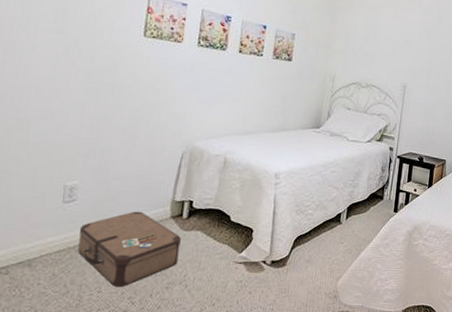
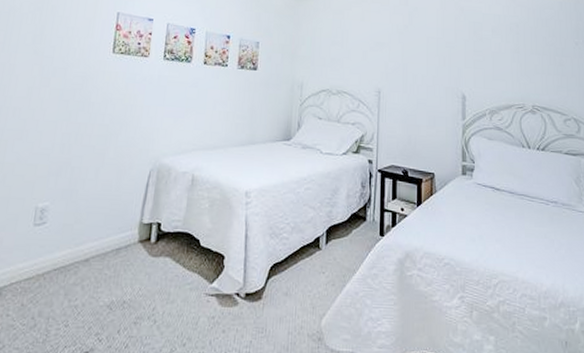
suitcase: present [78,211,181,288] -> none [46,234,149,322]

